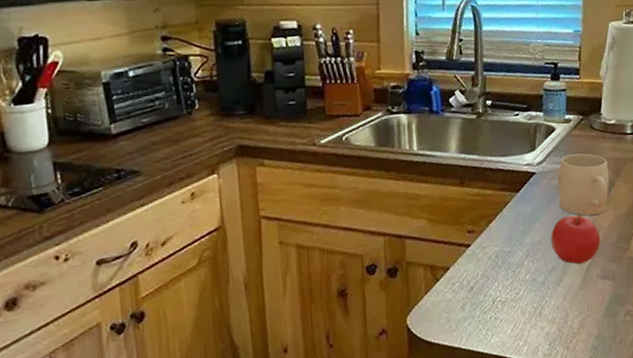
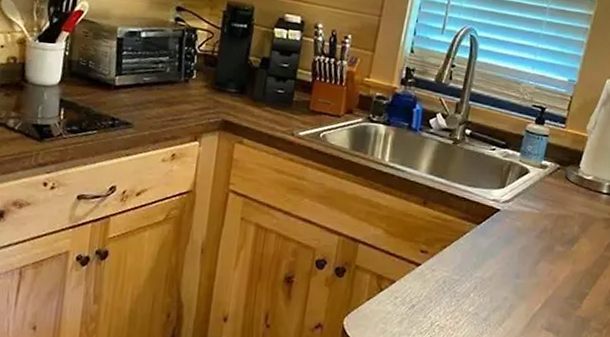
apple: present [550,213,601,265] -> none [501,259,553,310]
mug: present [557,153,610,216] -> none [517,200,576,266]

